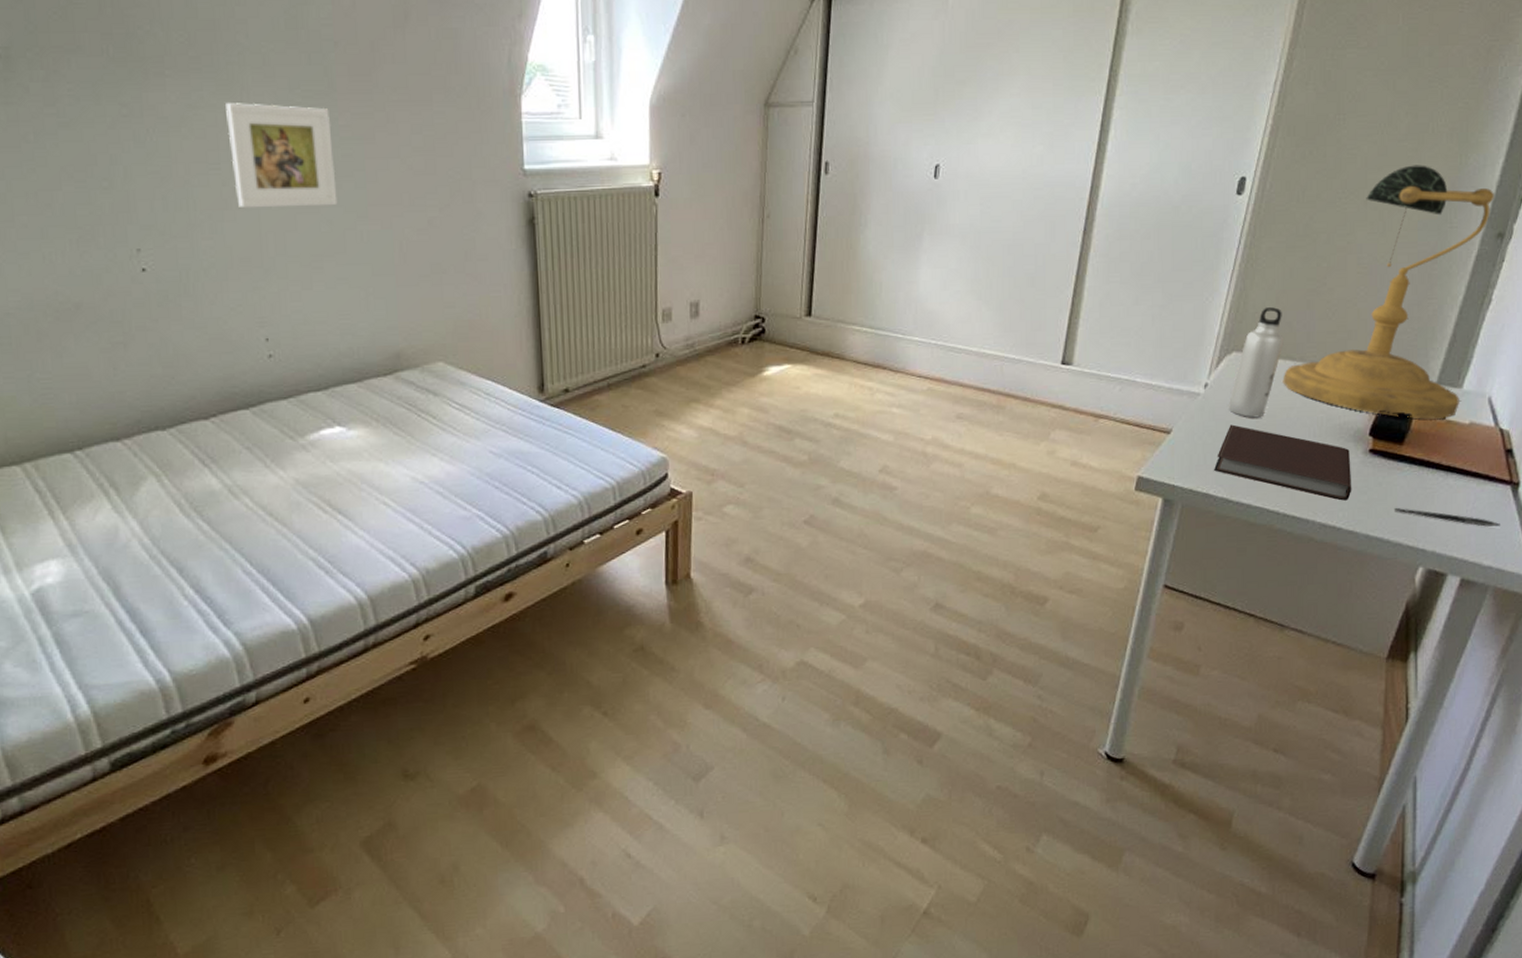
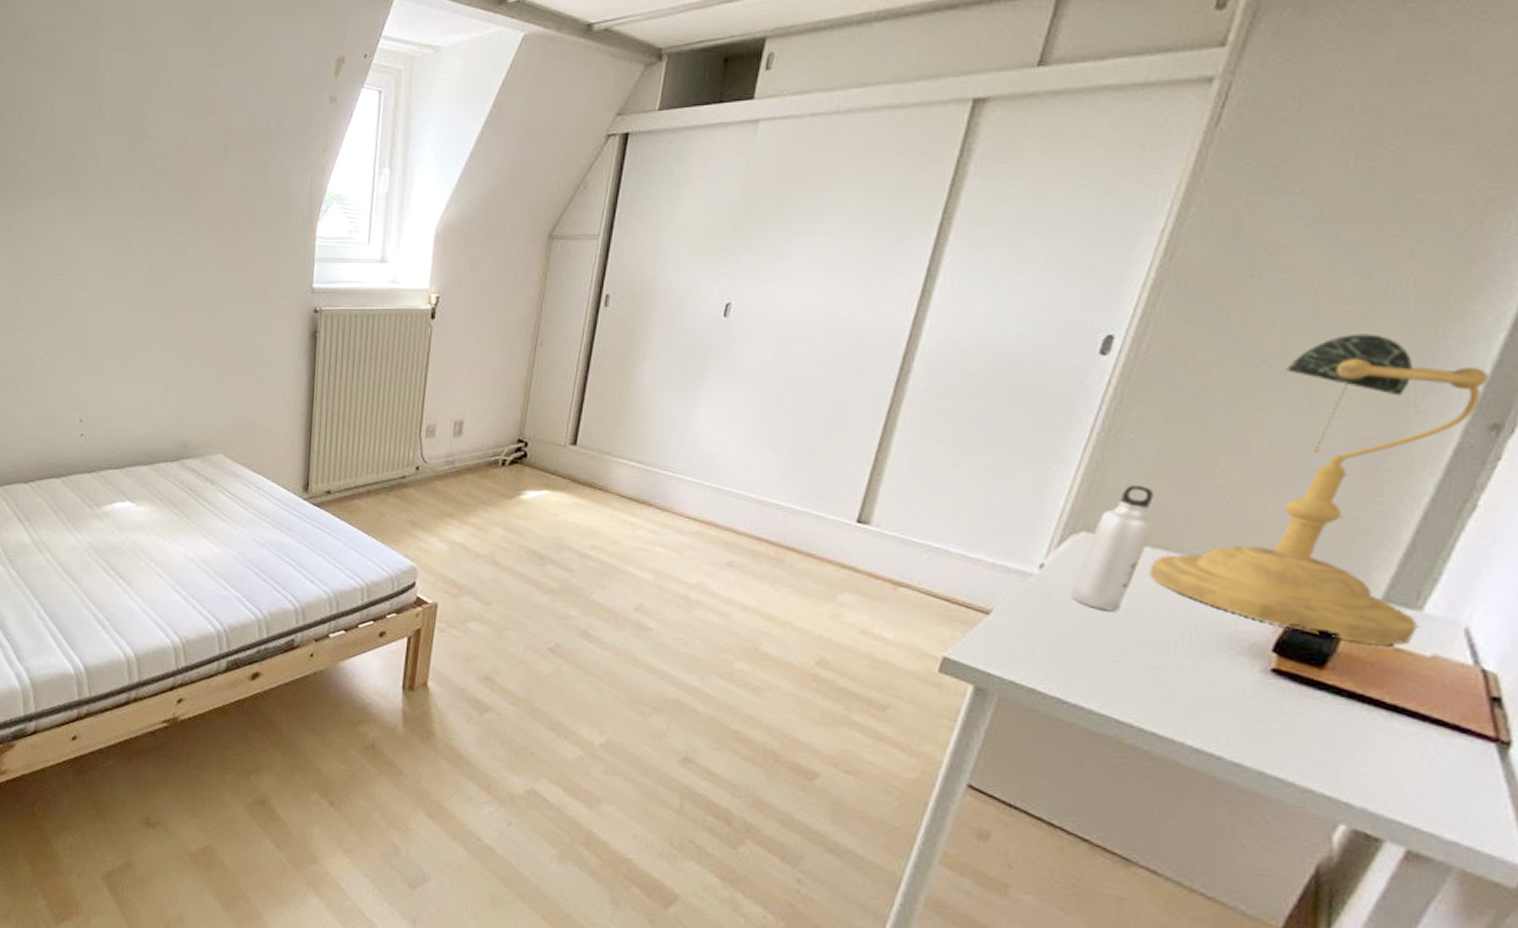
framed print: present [226,103,338,209] -> none [72,221,154,311]
notebook: present [1213,424,1352,501] -> none [1044,614,1243,726]
pen: present [1395,508,1500,527] -> none [1306,746,1476,795]

